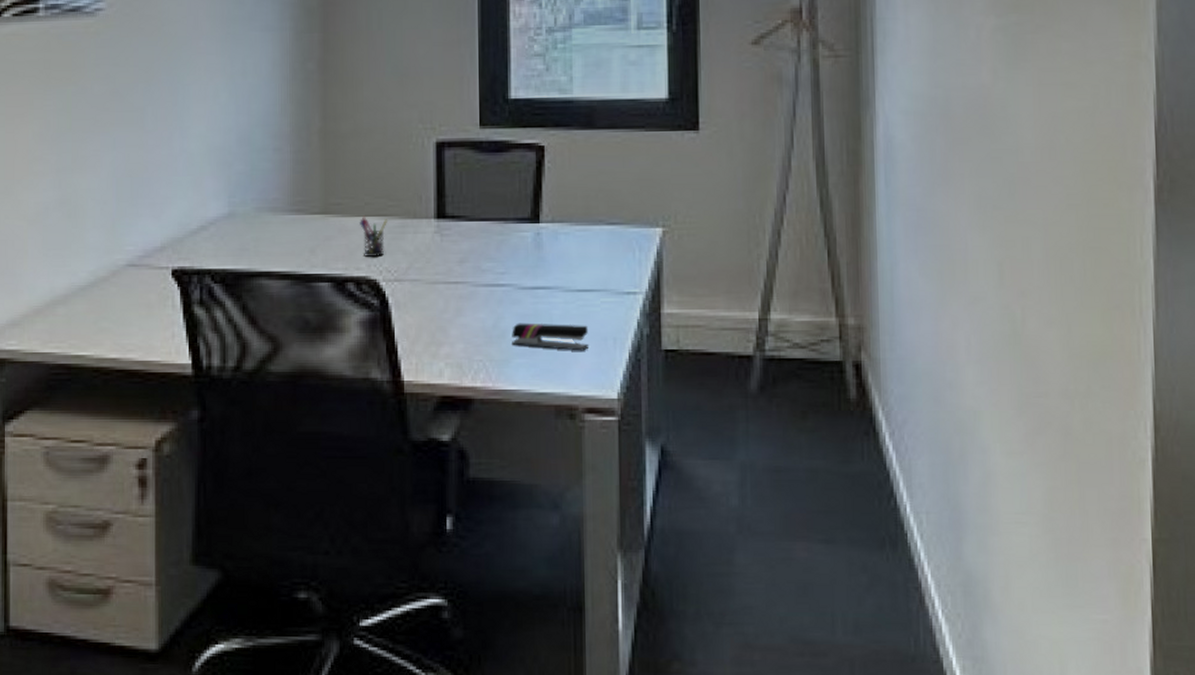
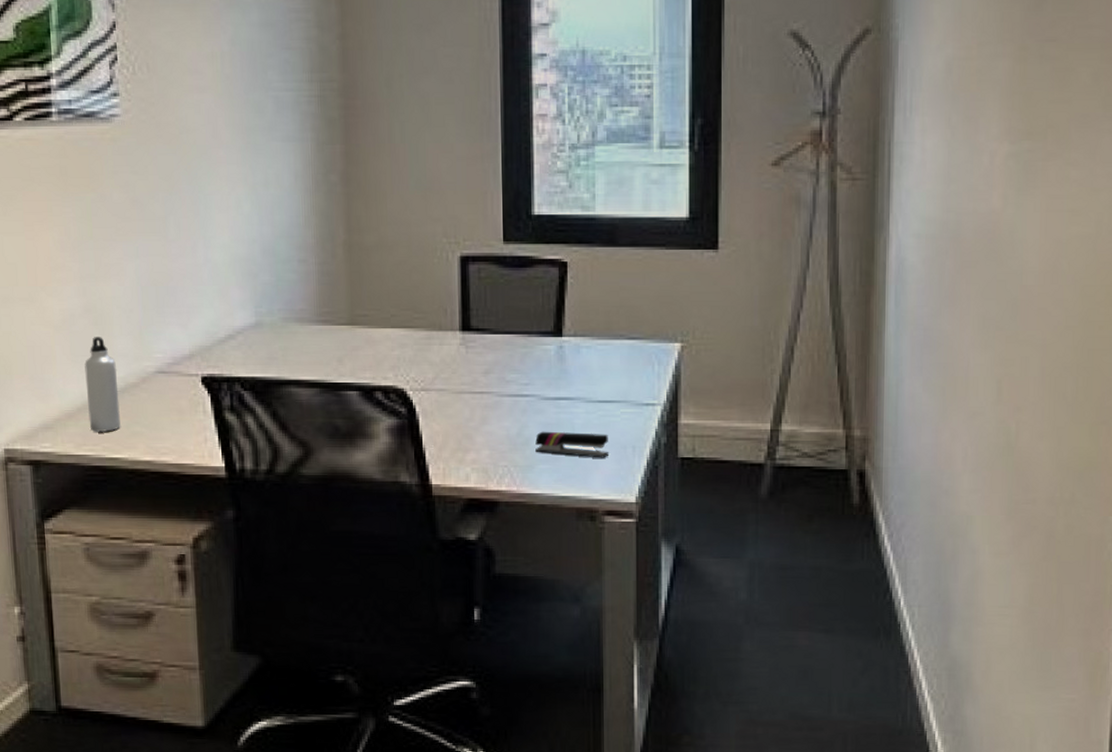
water bottle: none [56,230,88,328] -> present [84,337,121,432]
pen holder: present [360,215,389,257] -> none [386,327,414,367]

